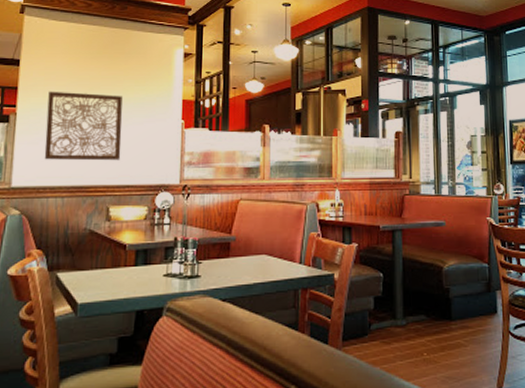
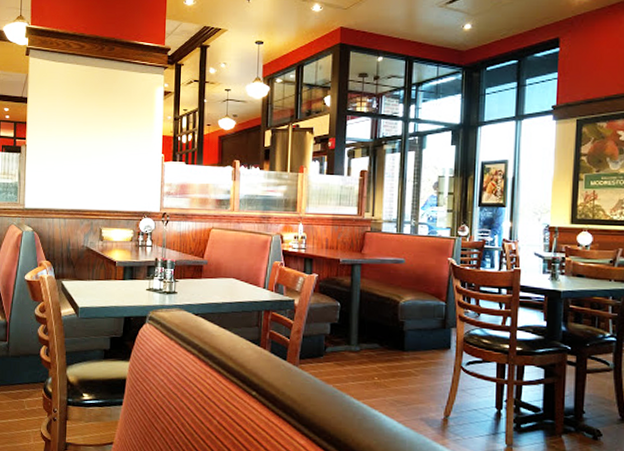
wall art: present [44,91,123,161] -> none [49,125,111,189]

